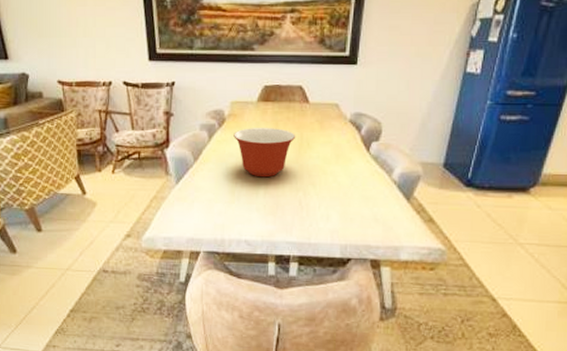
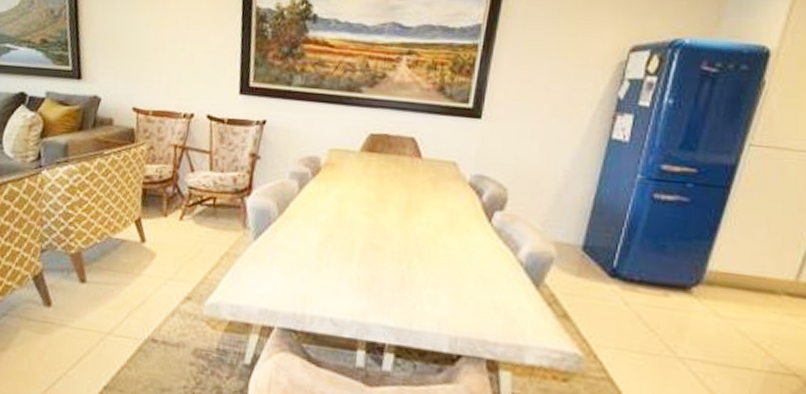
mixing bowl: present [233,128,296,178] -> none [328,181,404,243]

